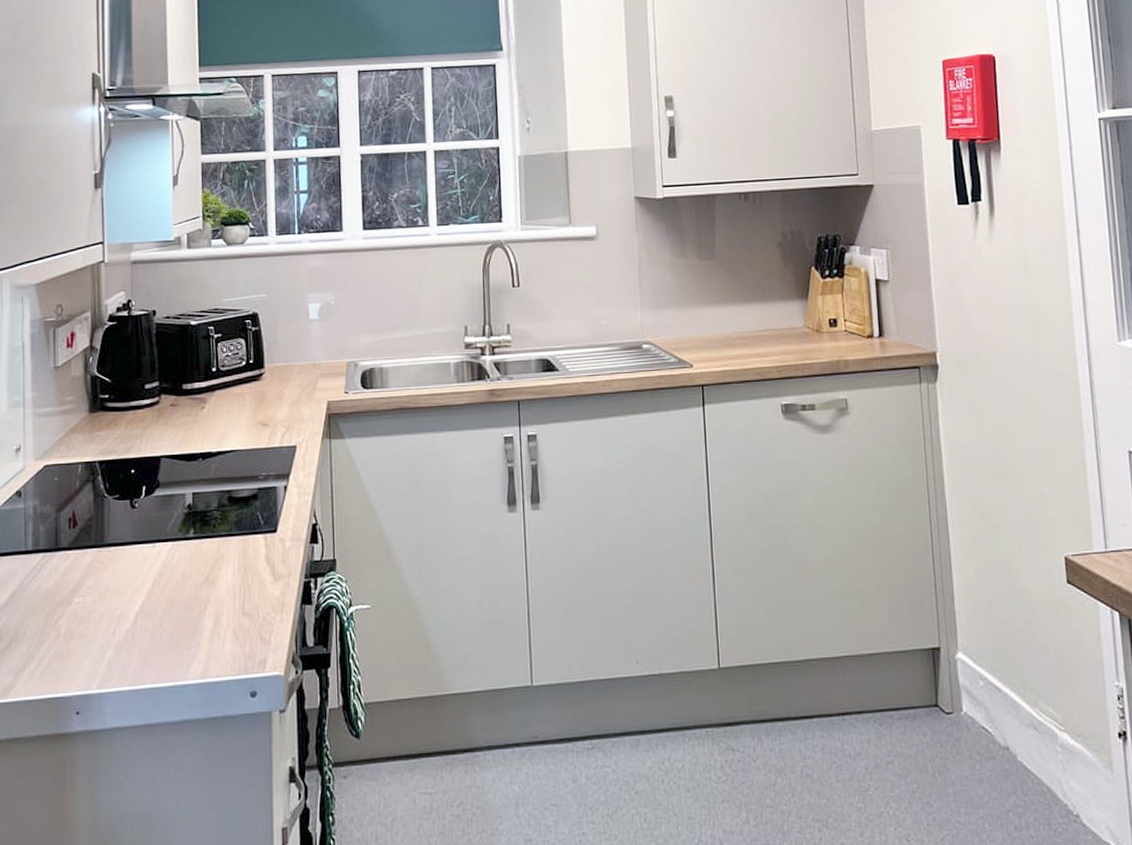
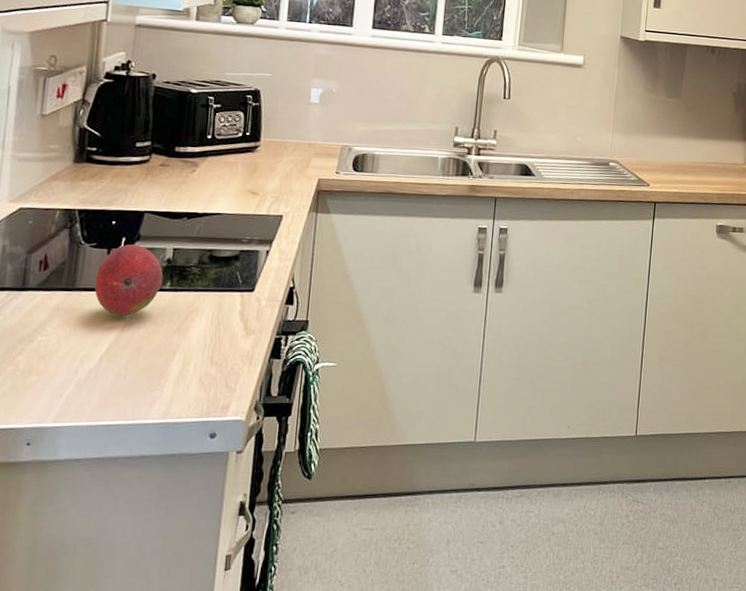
fruit: none [122,493,186,571] -> present [94,244,164,317]

